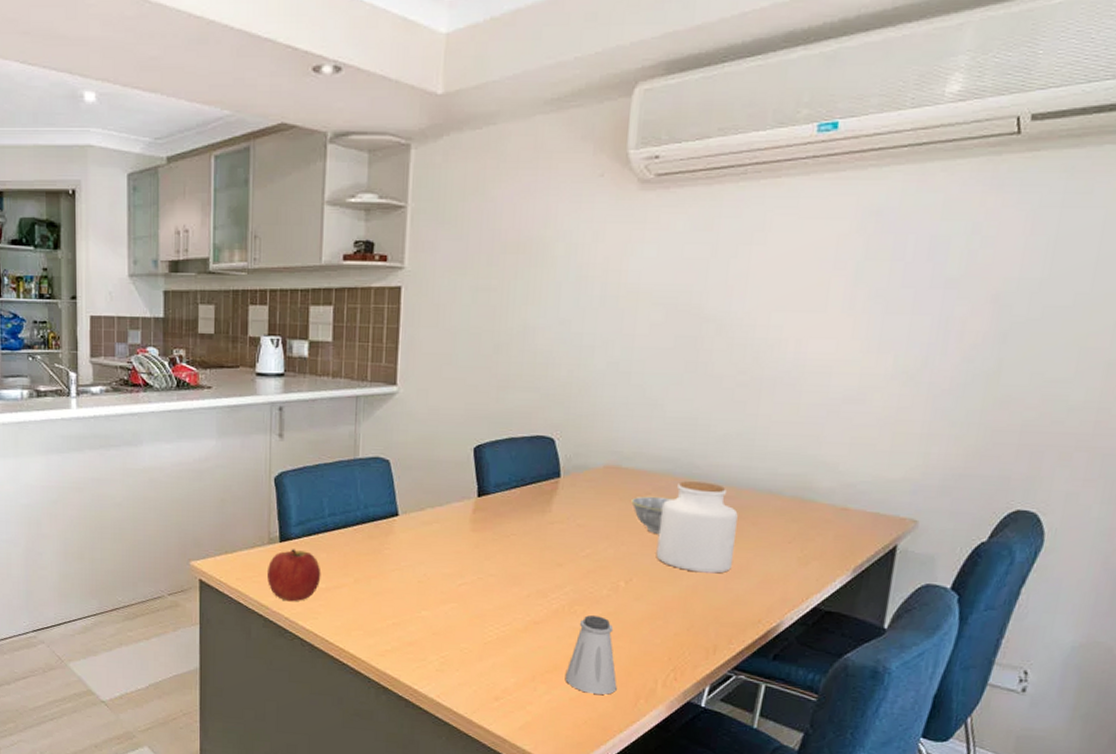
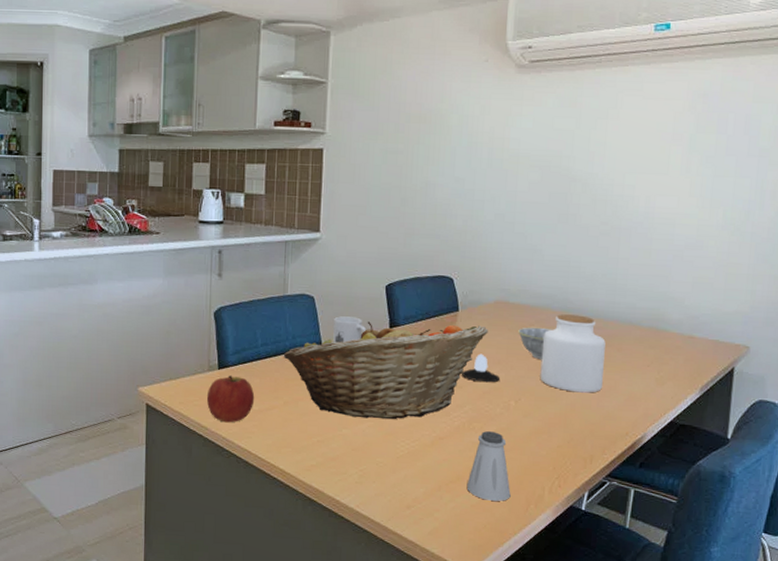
fruit basket: none [353,489,595,601] -> present [283,321,488,420]
mug: none [411,483,451,514] -> present [333,316,367,344]
candle: none [561,526,607,561] -> present [461,353,499,383]

